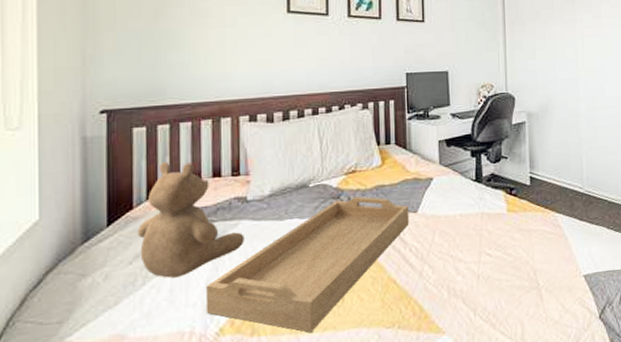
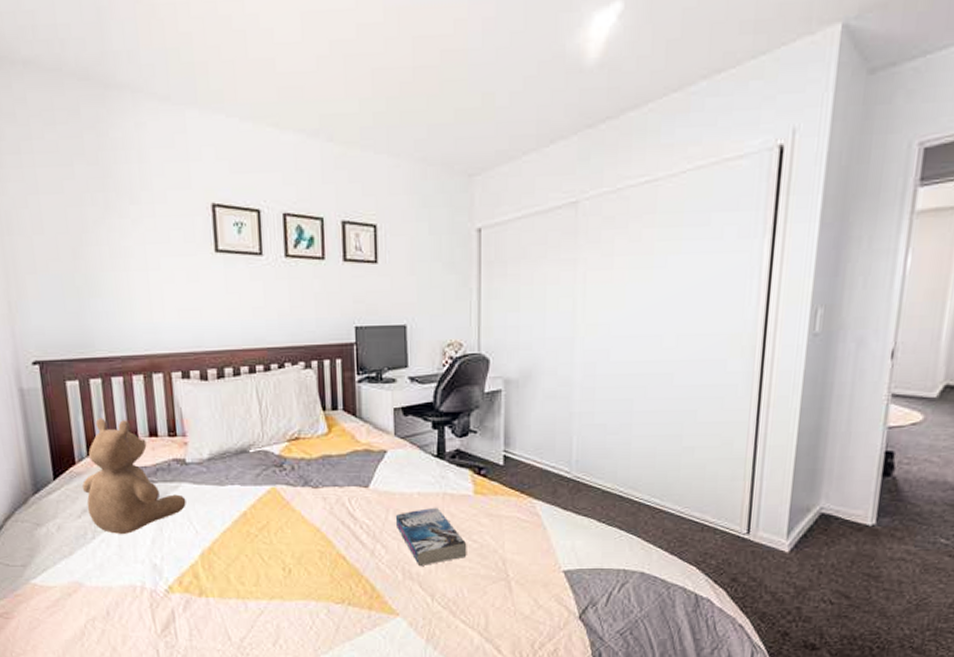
serving tray: present [205,196,410,333] -> none [152,465,360,600]
book: none [440,226,504,282] -> present [395,507,467,566]

